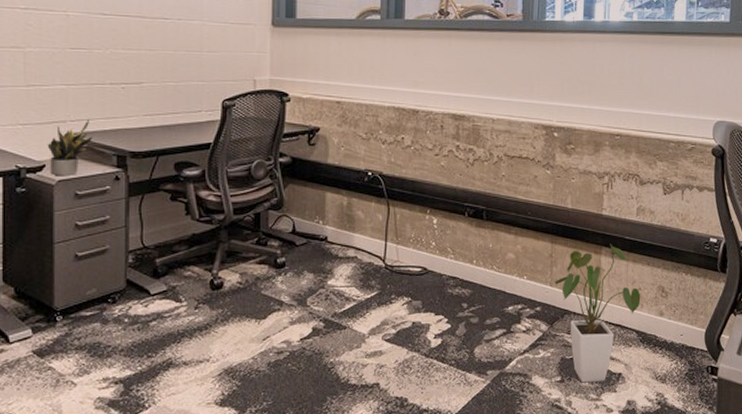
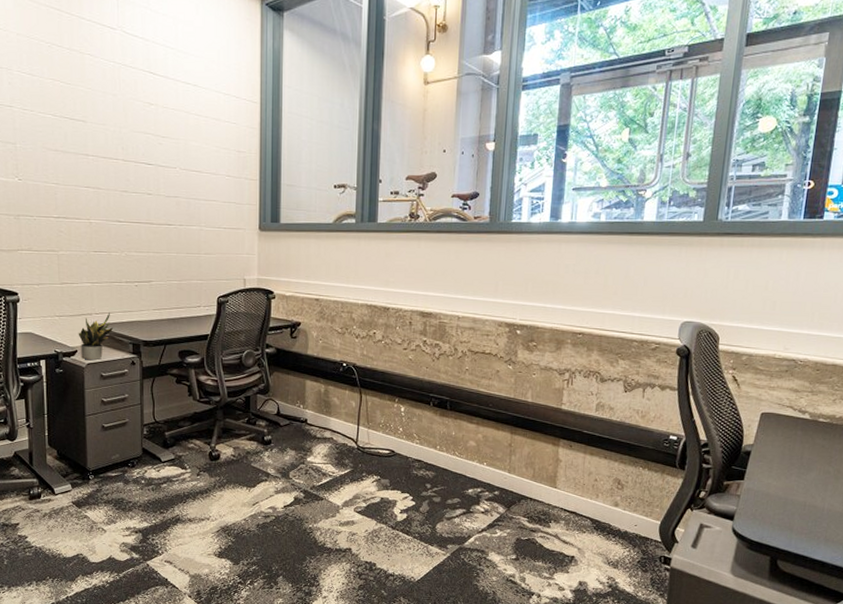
house plant: present [554,243,641,383] -> none [513,436,597,563]

